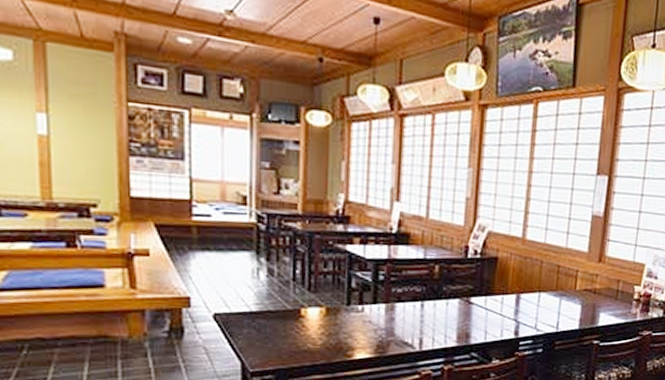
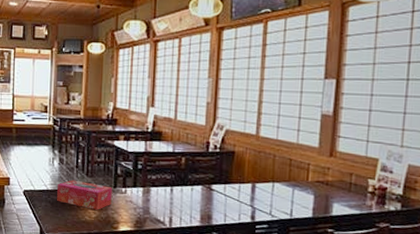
tissue box: none [266,297,345,335] -> present [57,180,112,210]

